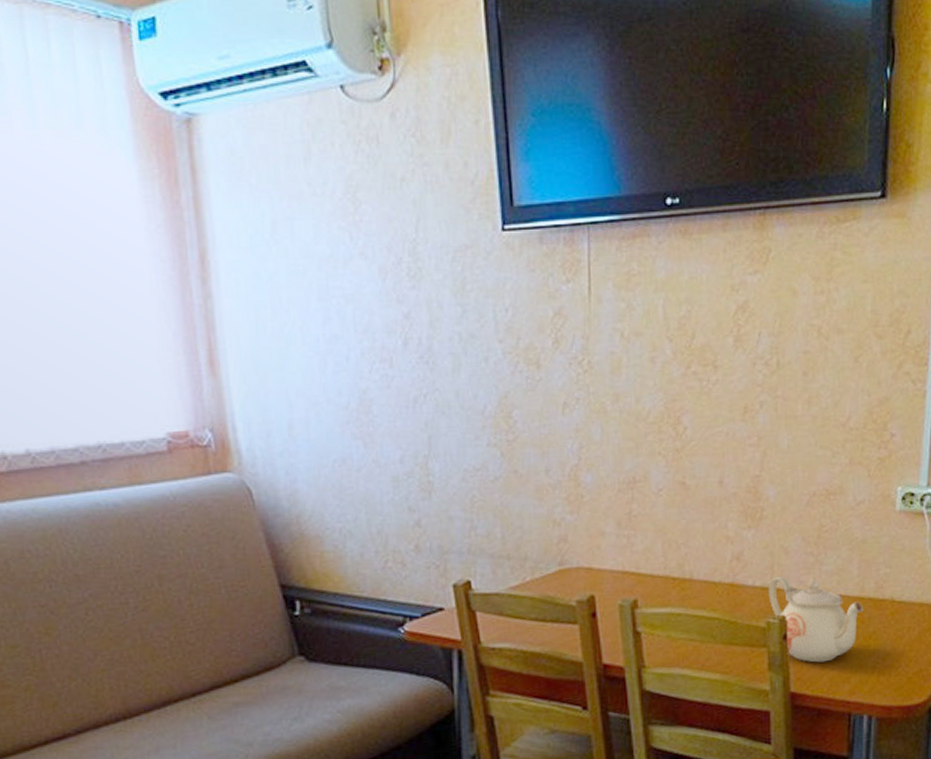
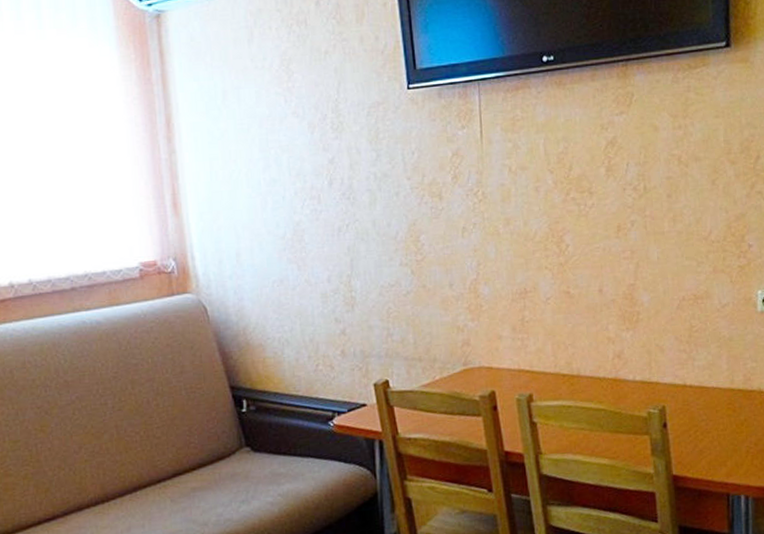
teapot: present [768,576,864,663] -> none [647,371,735,448]

